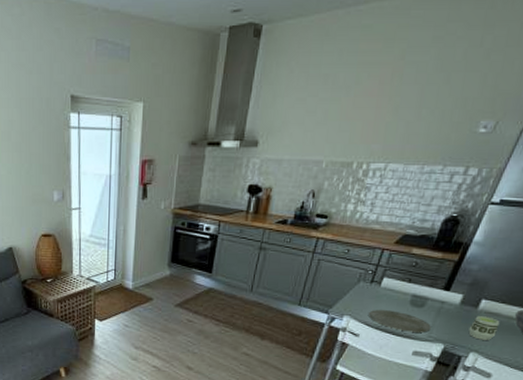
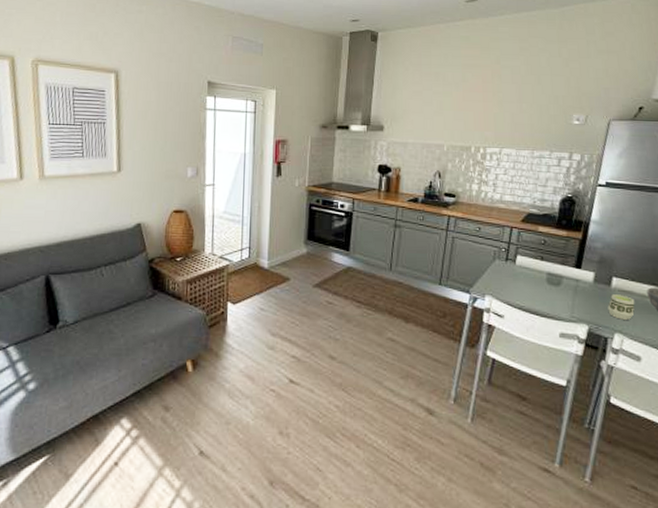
plate: present [369,310,431,333] -> none [509,289,572,312]

